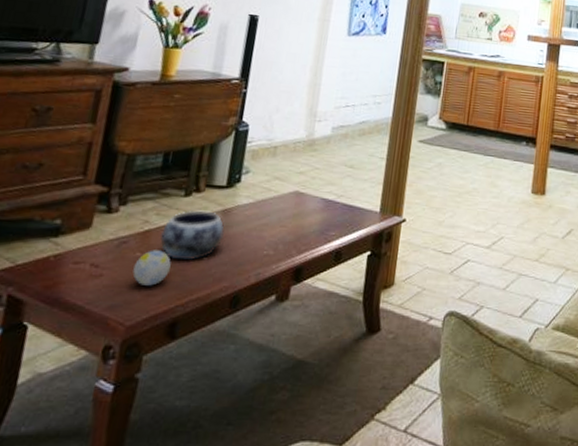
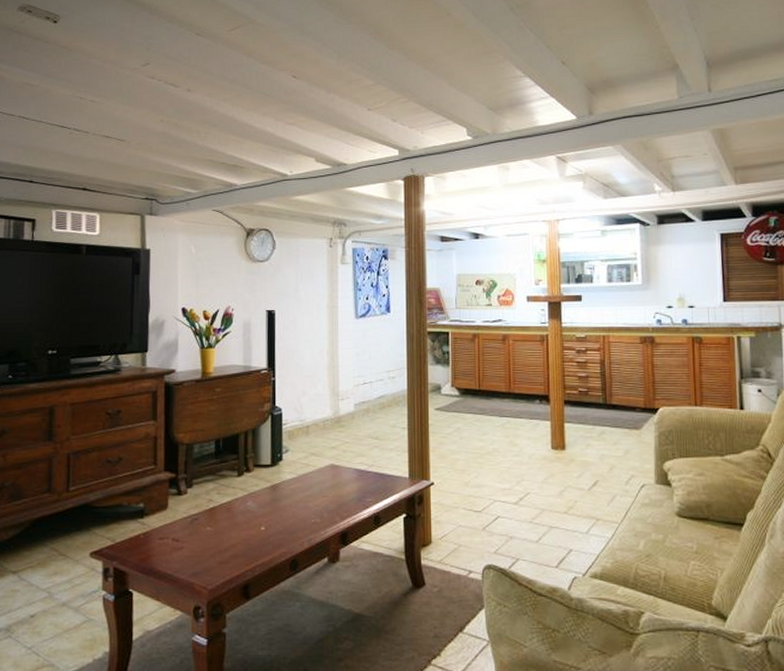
decorative ball: present [132,250,172,286] -> none [207,524,236,555]
decorative bowl: present [160,209,225,261] -> none [224,487,275,532]

